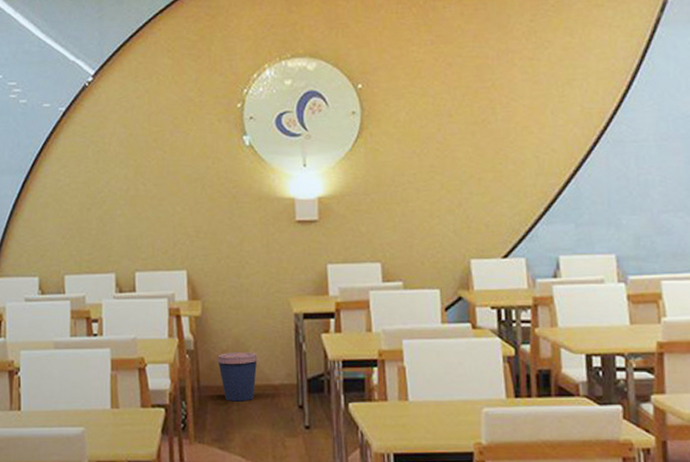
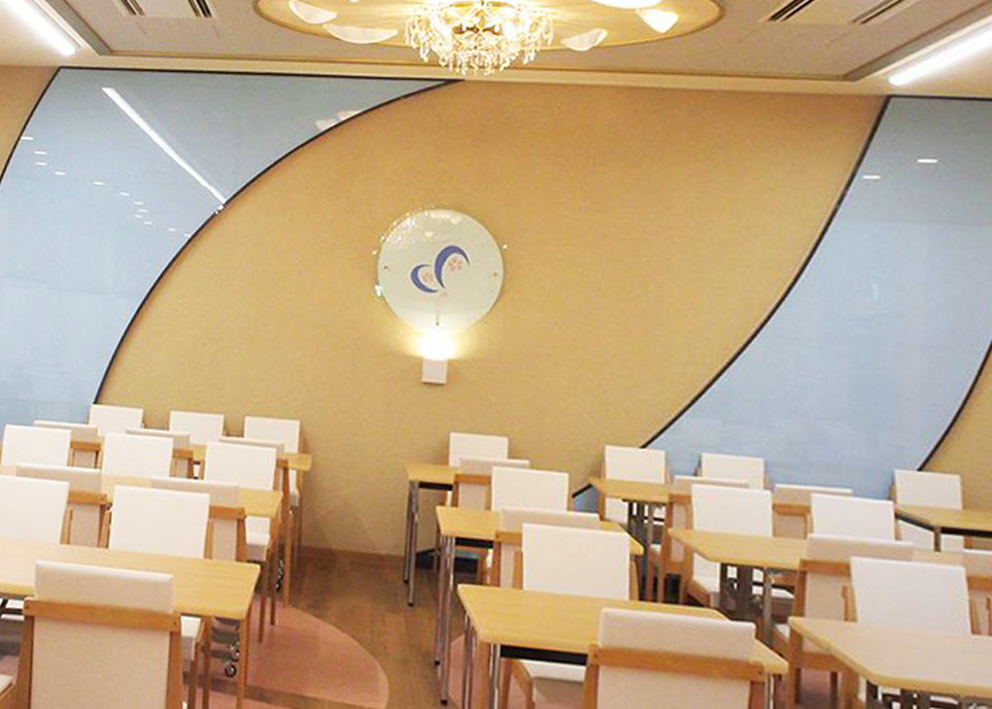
coffee cup: present [216,352,259,402] -> none [321,513,366,569]

